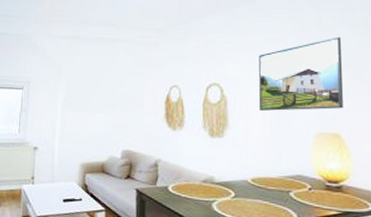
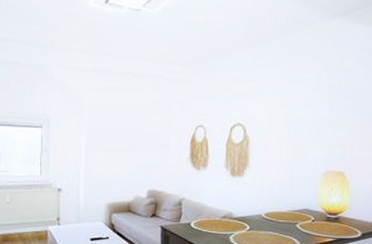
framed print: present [258,36,343,111] -> none [277,78,358,151]

